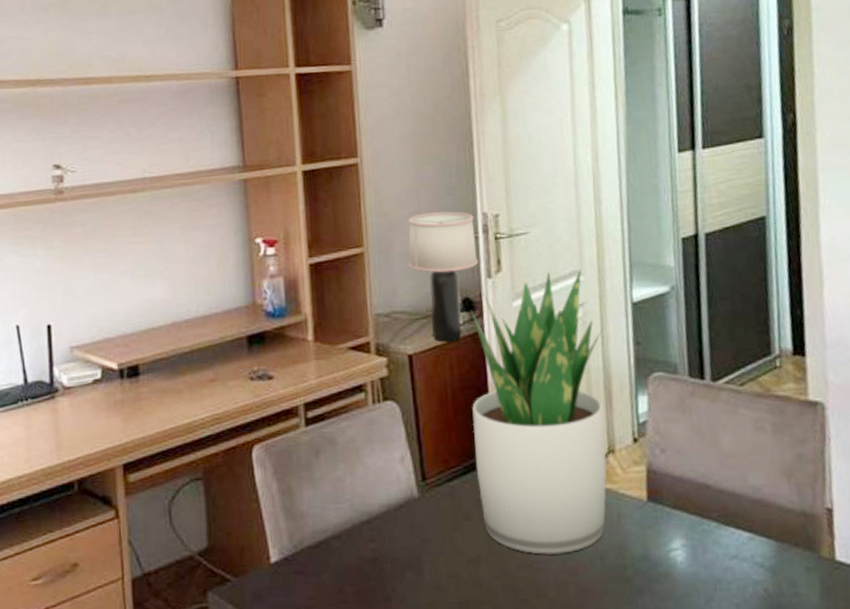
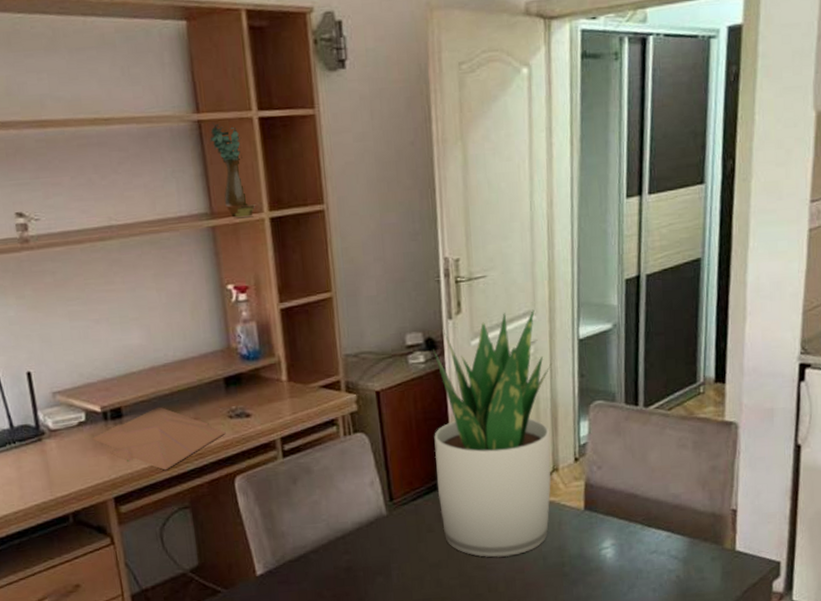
papers: none [106,365,246,436] -> present [92,406,226,471]
vase: none [246,79,289,171] -> present [210,123,256,218]
table lamp: present [407,211,479,342] -> none [374,256,441,379]

